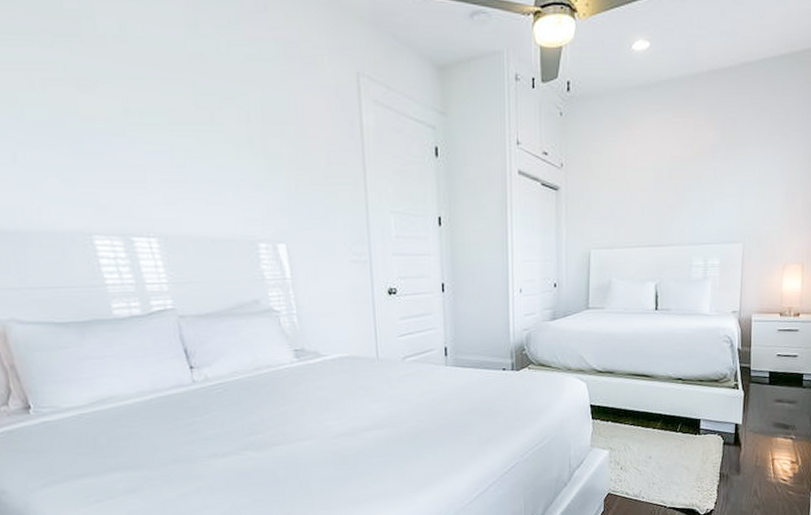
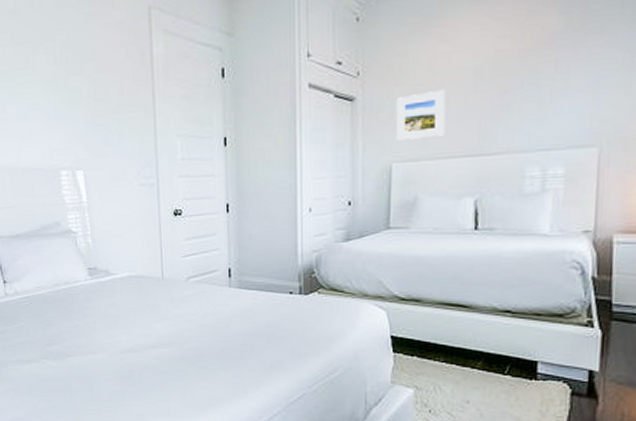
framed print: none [594,186,632,229] -> present [397,89,445,140]

